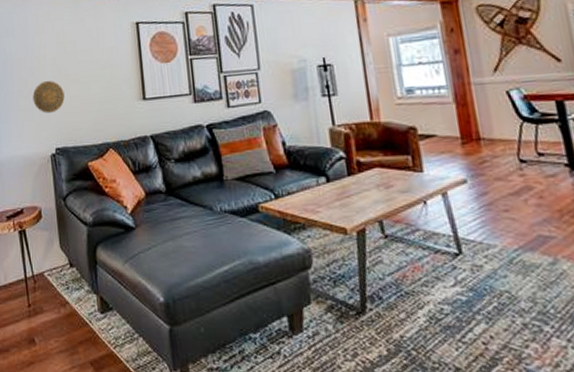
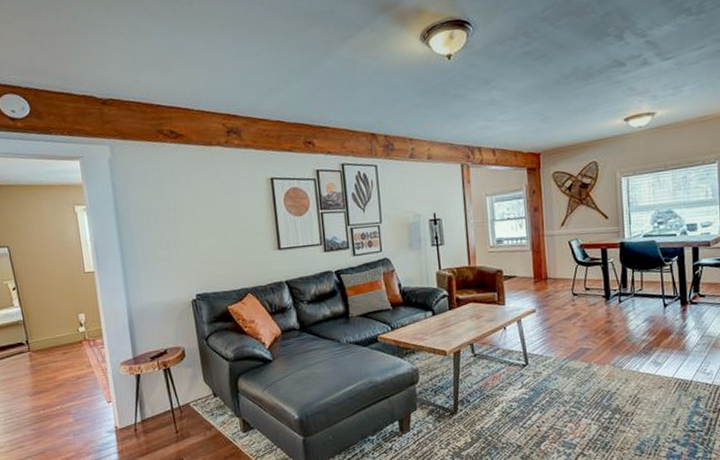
decorative plate: present [32,80,65,113] -> none [171,231,204,263]

